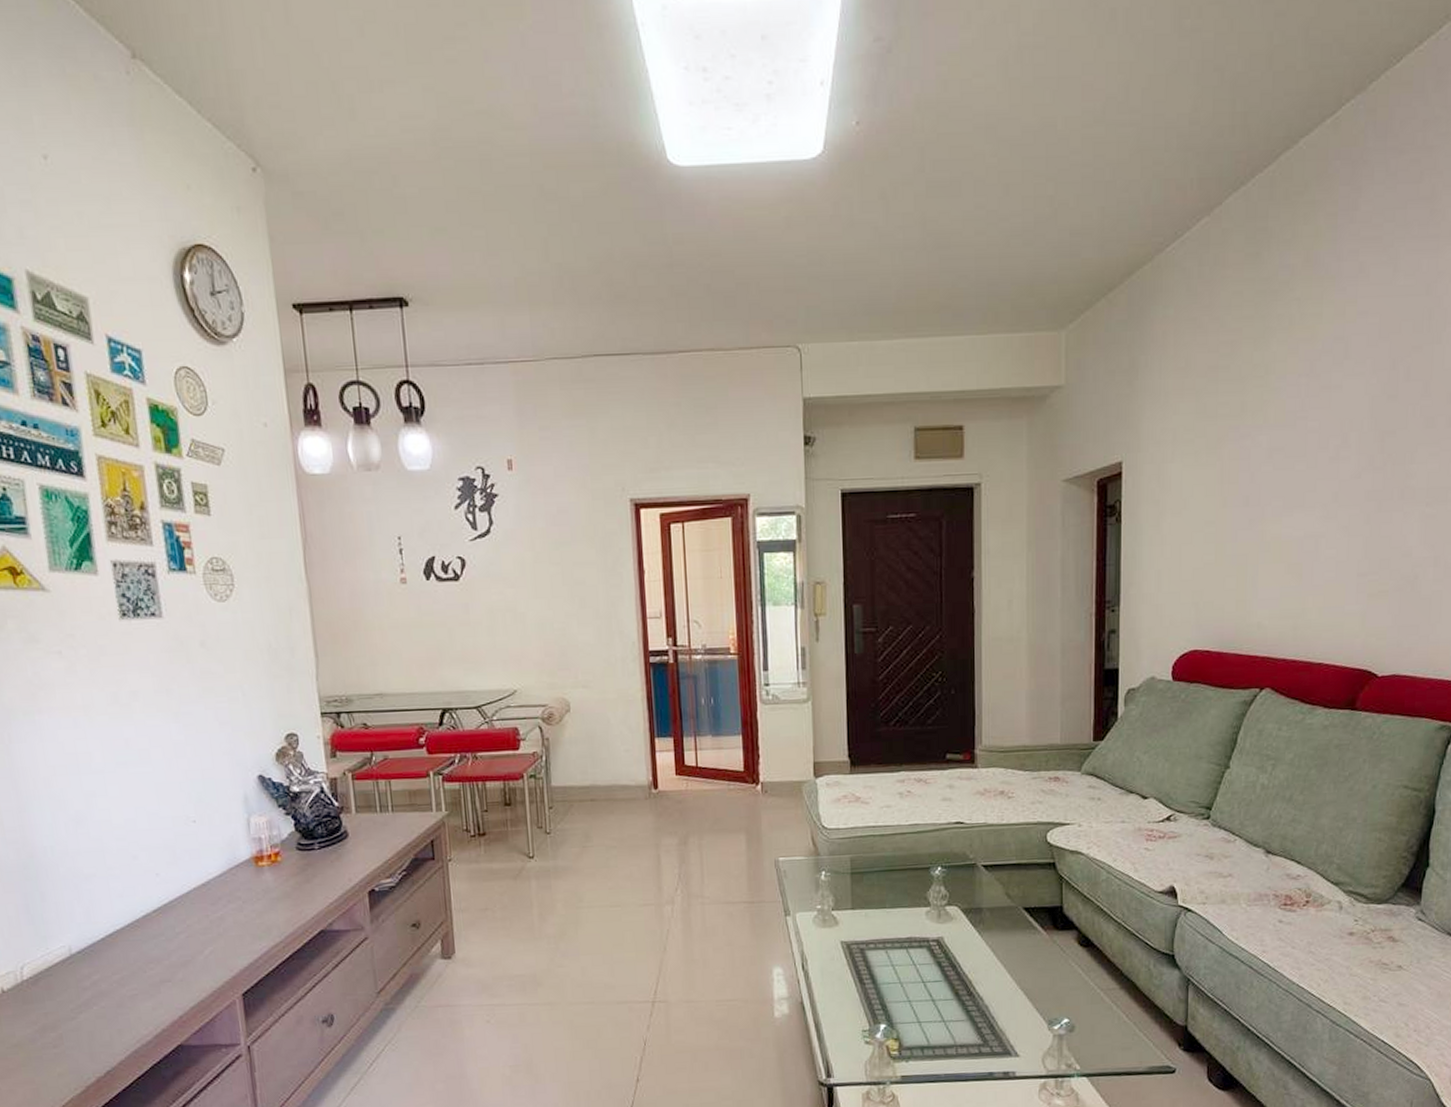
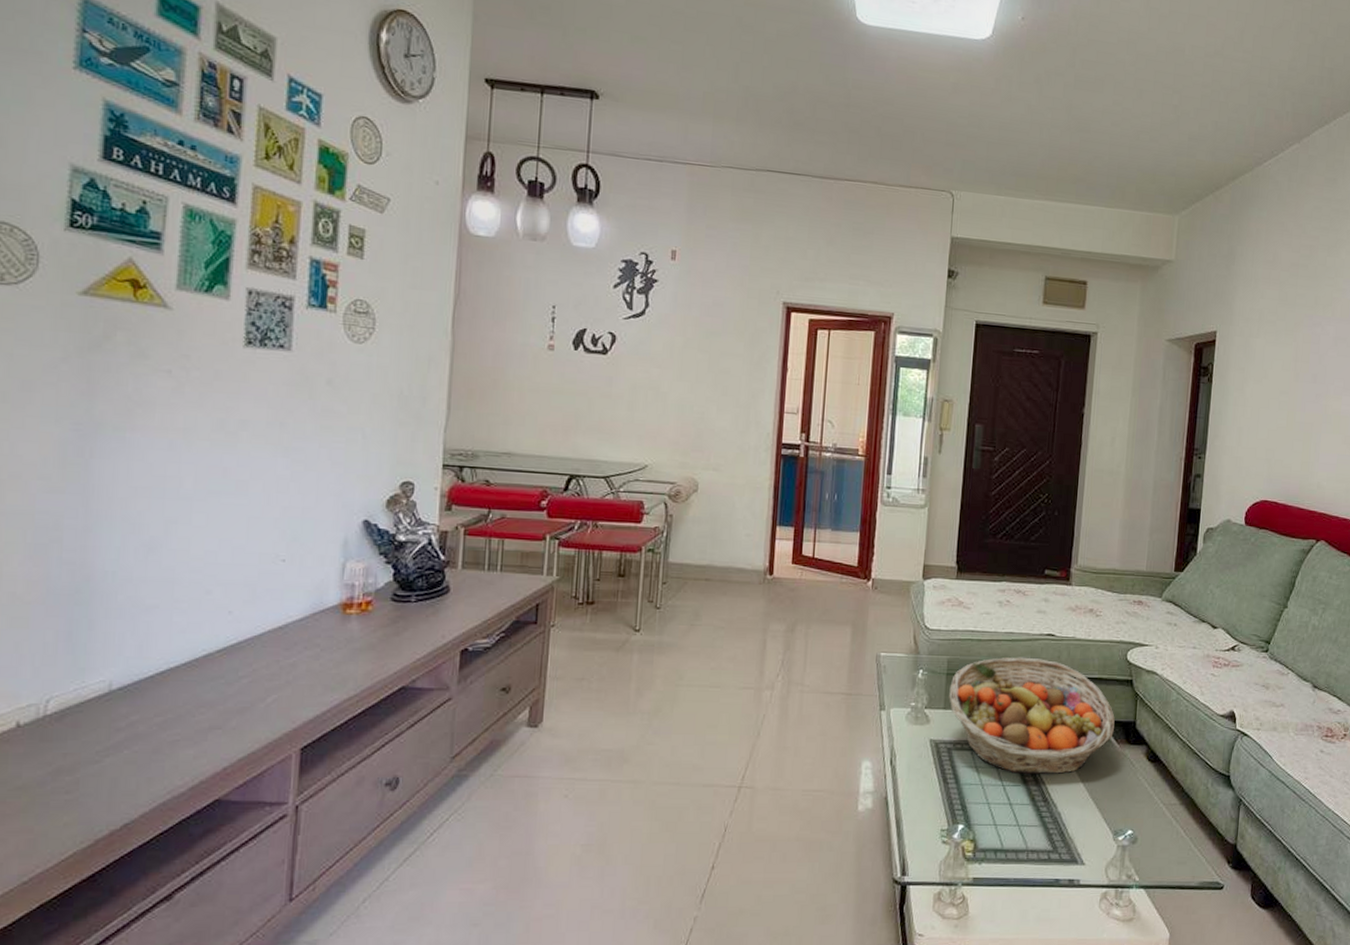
fruit basket: none [855,848,1039,969] -> present [949,657,1115,774]

